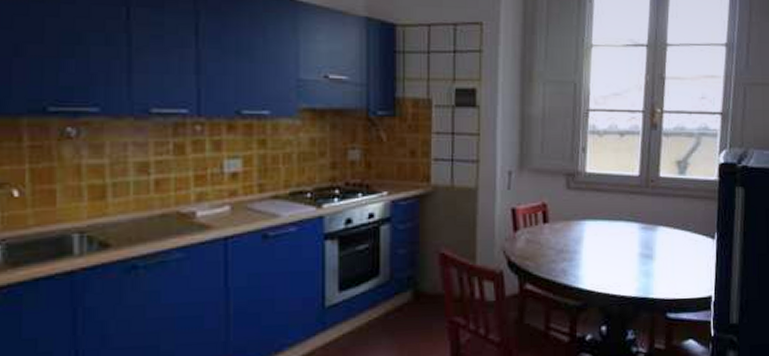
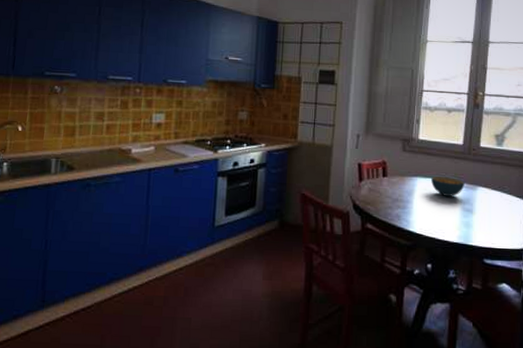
cereal bowl: none [603,217,643,243] -> present [431,176,465,198]

